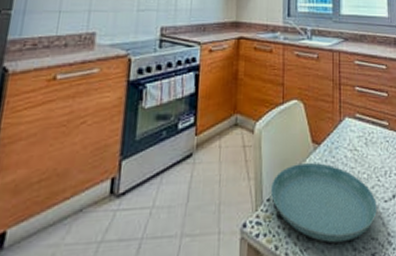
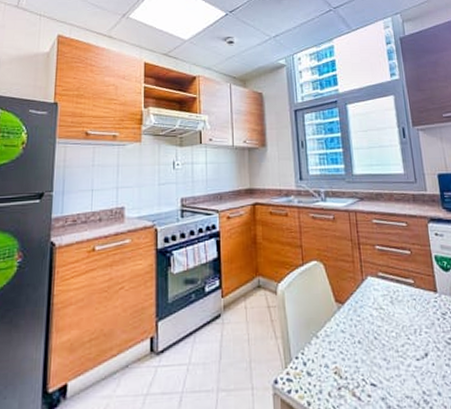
saucer: present [270,163,378,243] -> none [297,322,410,401]

